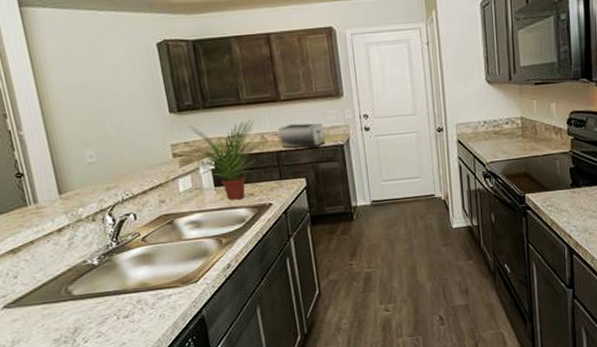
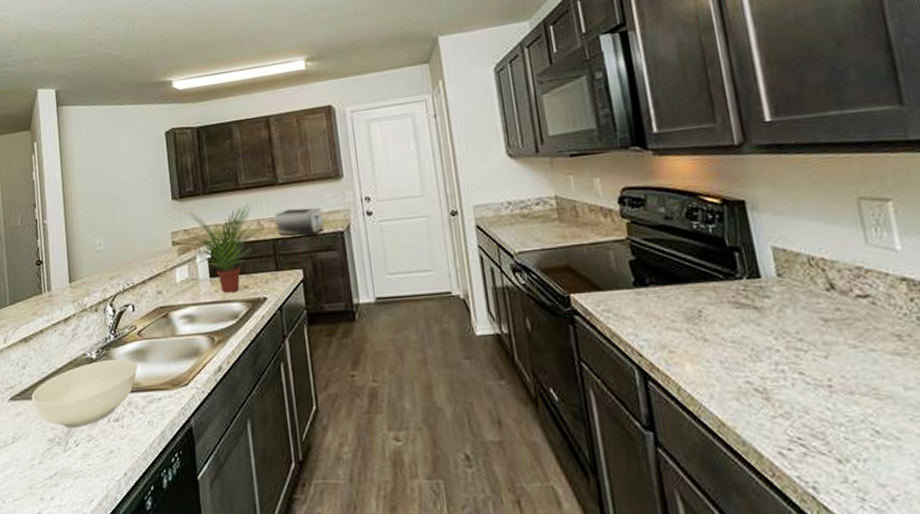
bowl: none [28,263,145,328] -> present [31,358,138,428]

